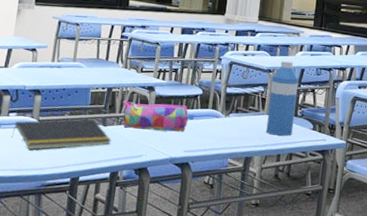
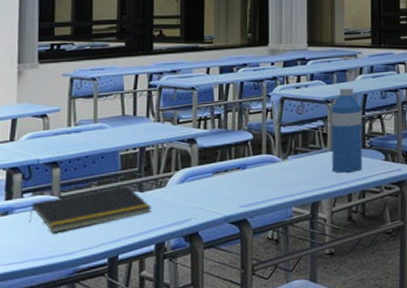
pencil case: present [121,100,189,132] -> none [160,154,240,192]

